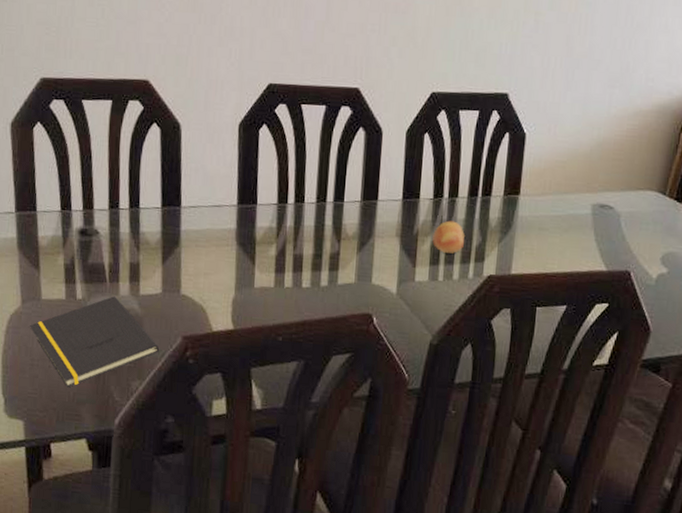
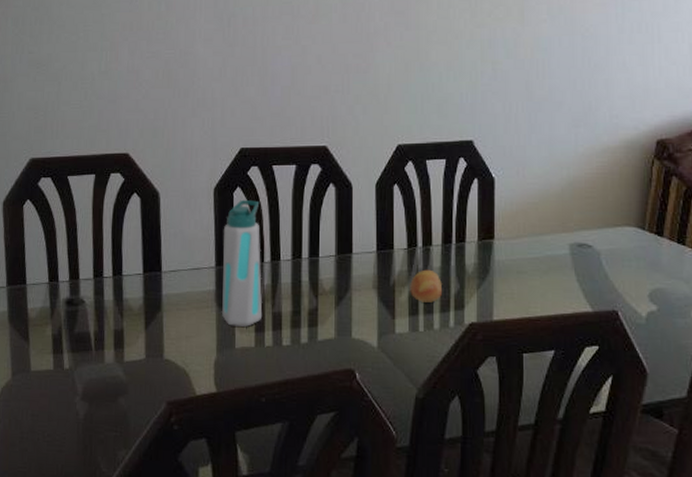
notepad: present [30,296,160,388] -> none [20,364,145,460]
water bottle: none [241,138,286,267] -> present [221,200,263,327]

